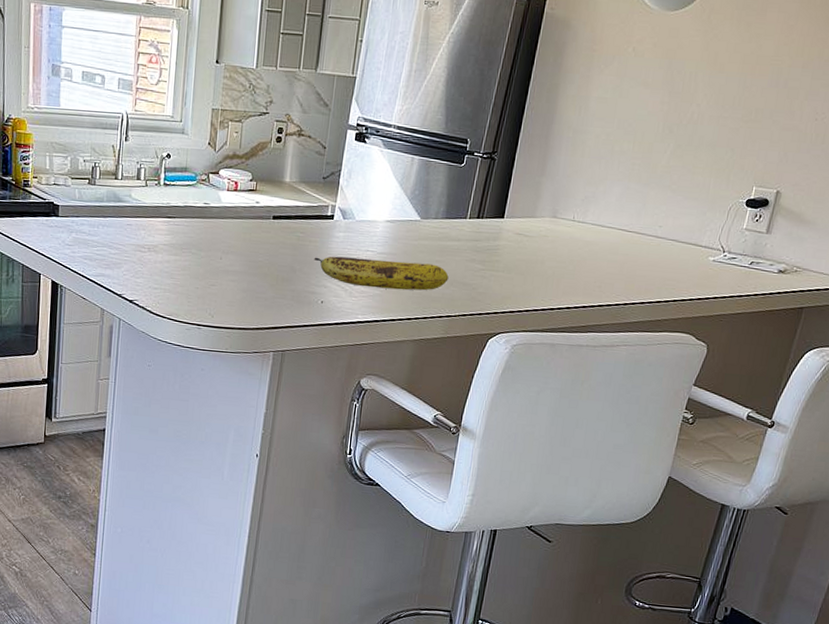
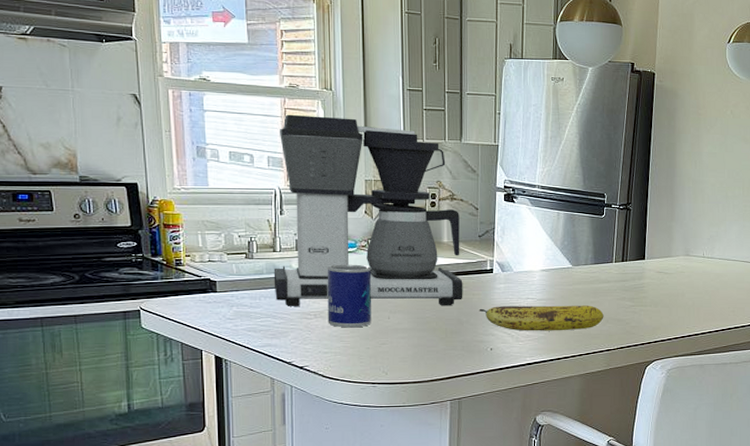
coffee maker: none [112,33,305,252] -> present [273,114,463,306]
mug: none [160,197,209,266] -> present [327,264,372,328]

